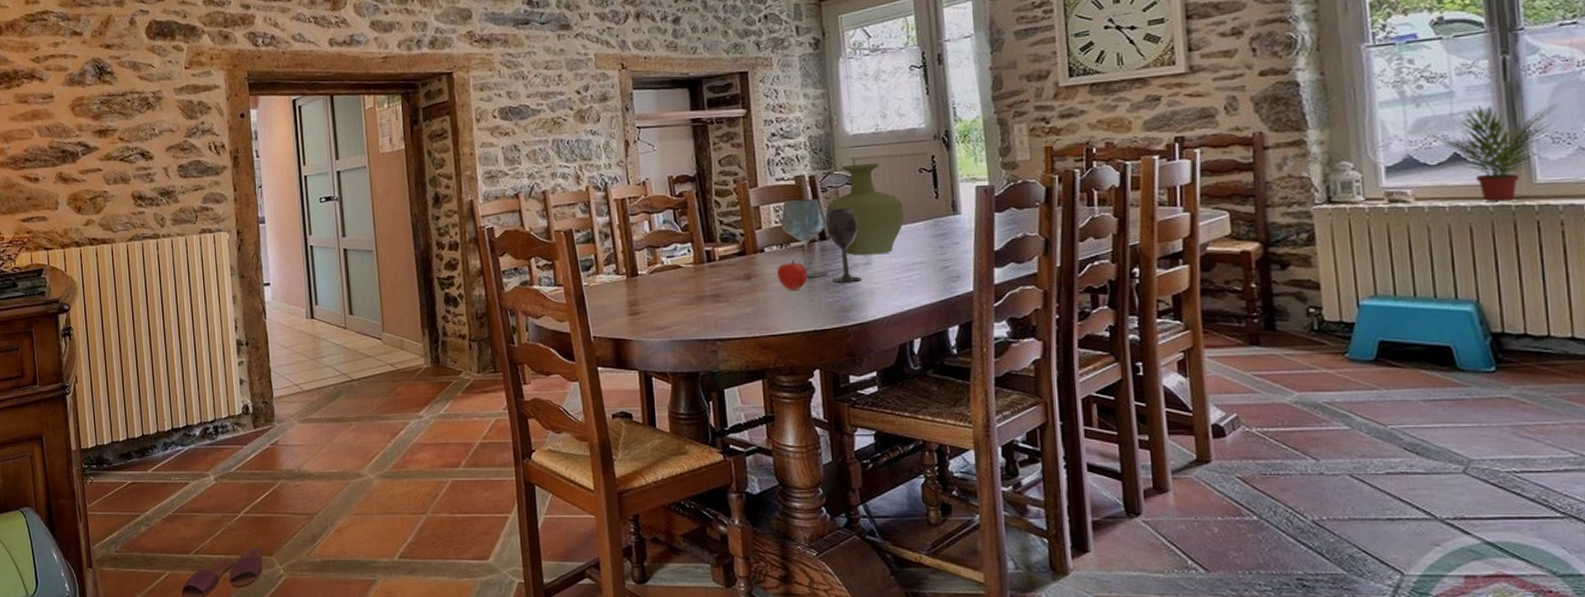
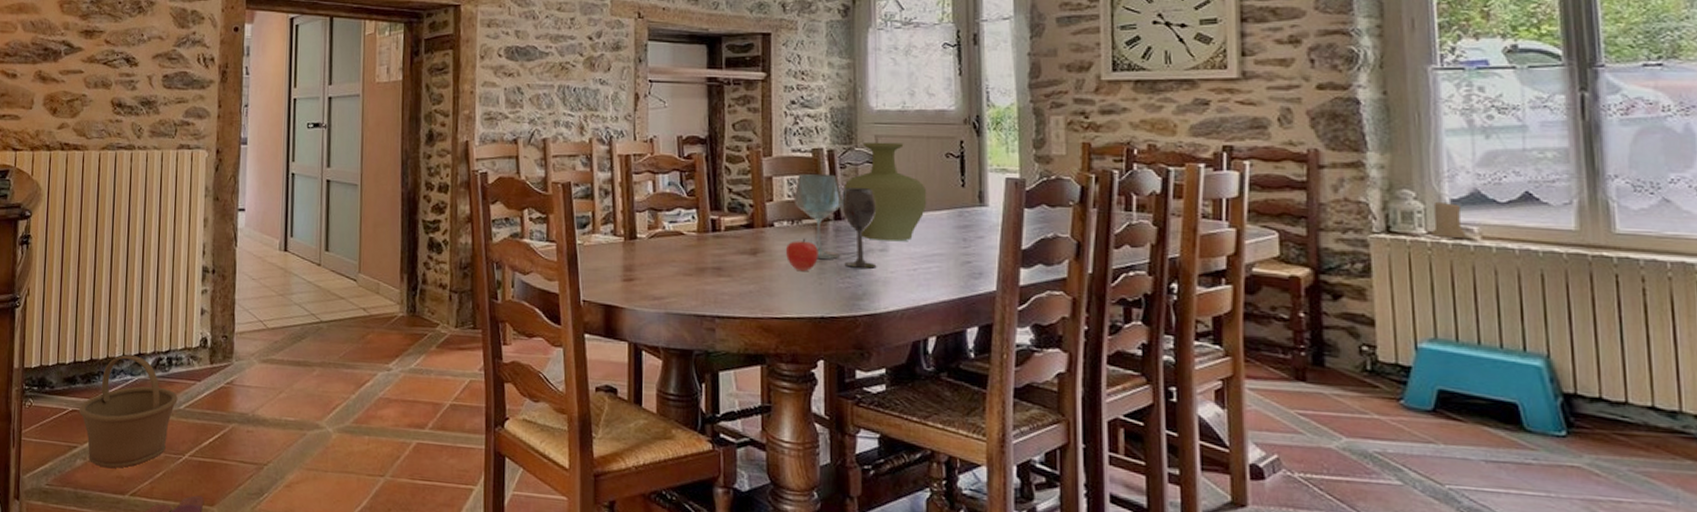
basket: none [137,428,228,532] -> present [78,355,178,468]
candle: none [1368,169,1401,204] -> present [1430,201,1466,239]
potted plant: present [1427,104,1558,202] -> none [1496,143,1640,250]

